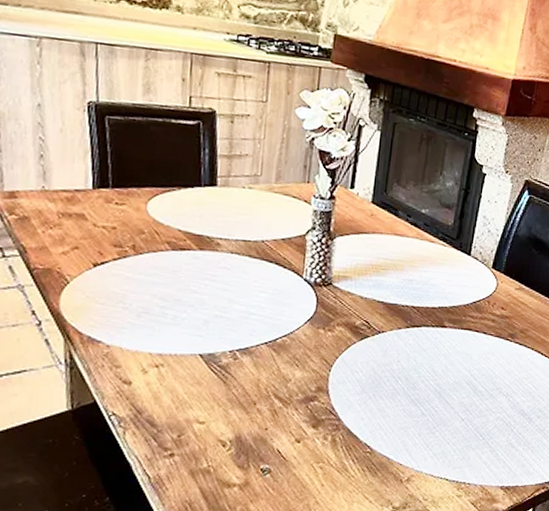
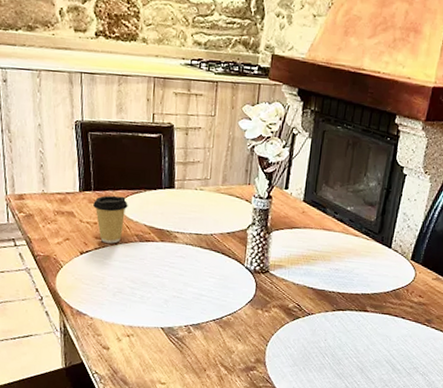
coffee cup: none [110,193,157,253] -> present [92,195,128,244]

